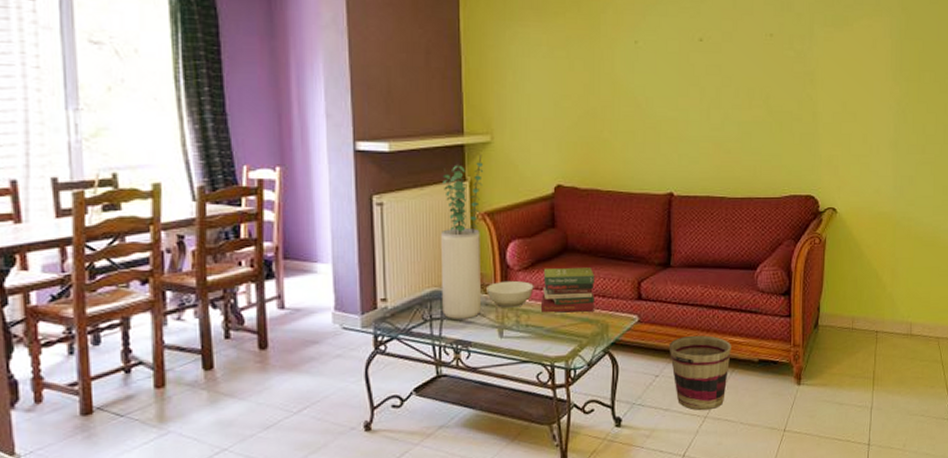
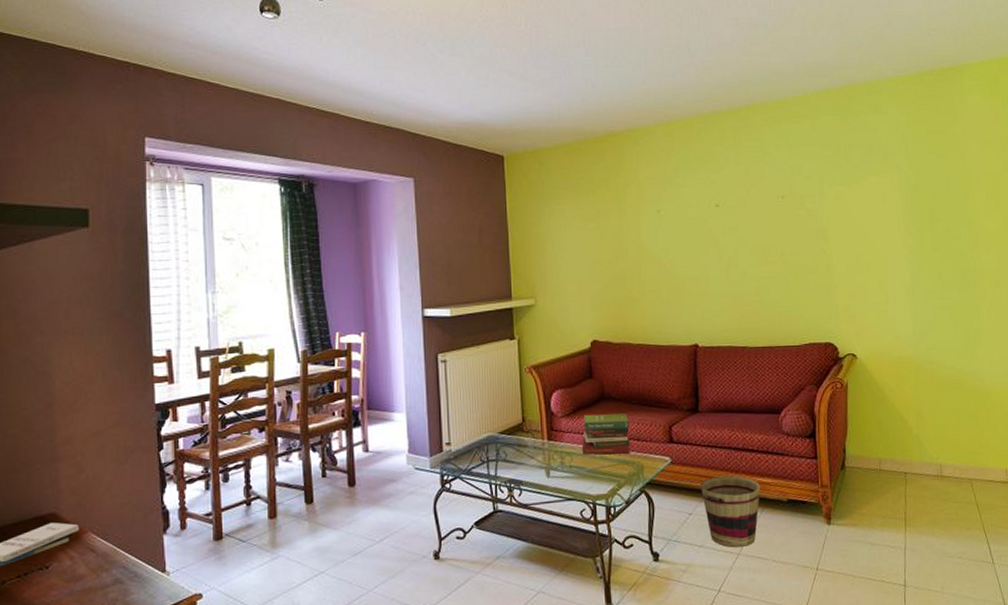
vase: present [441,154,484,319] -> none [495,316,530,461]
bowl: present [486,280,534,308] -> none [534,426,576,451]

